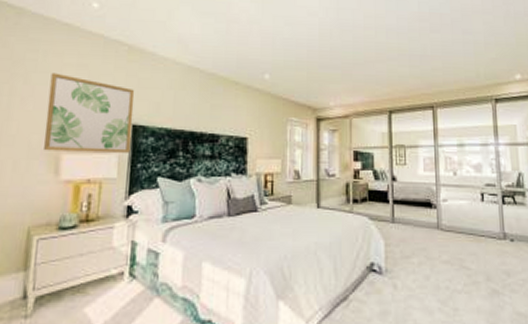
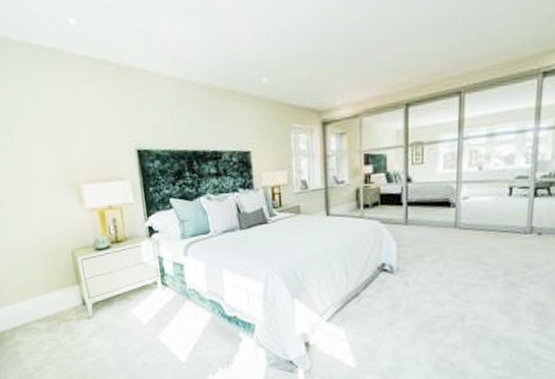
wall art: present [44,72,135,153] -> none [51,104,141,183]

